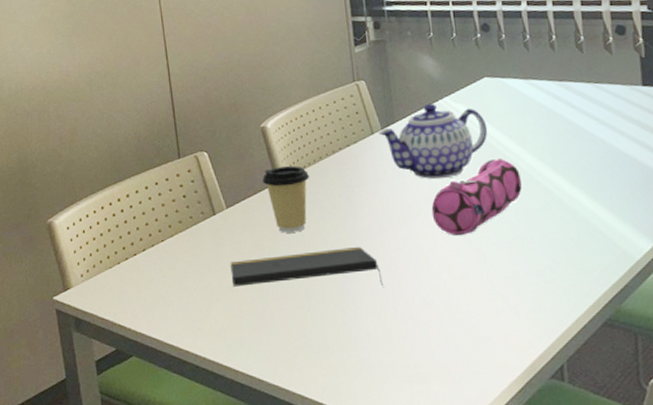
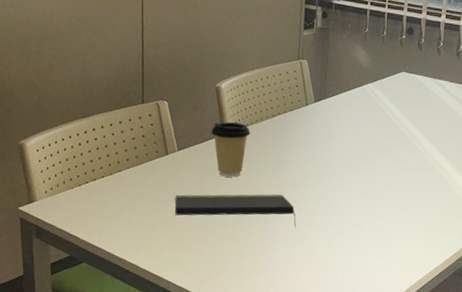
teapot: present [378,103,488,180] -> none [312,86,397,149]
pencil case: present [431,159,522,235] -> none [343,138,415,195]

